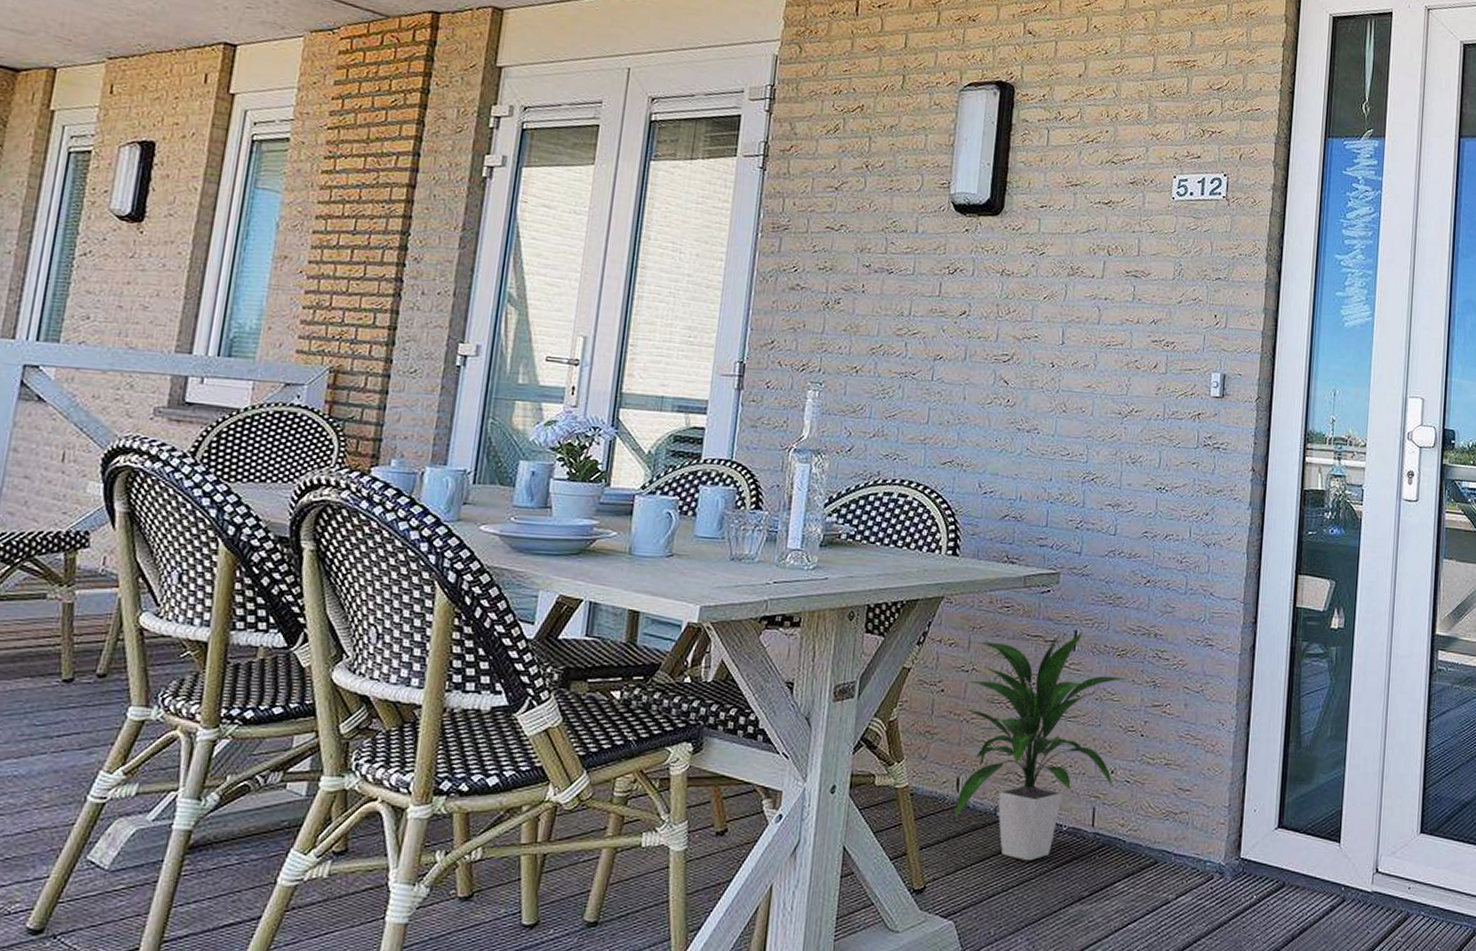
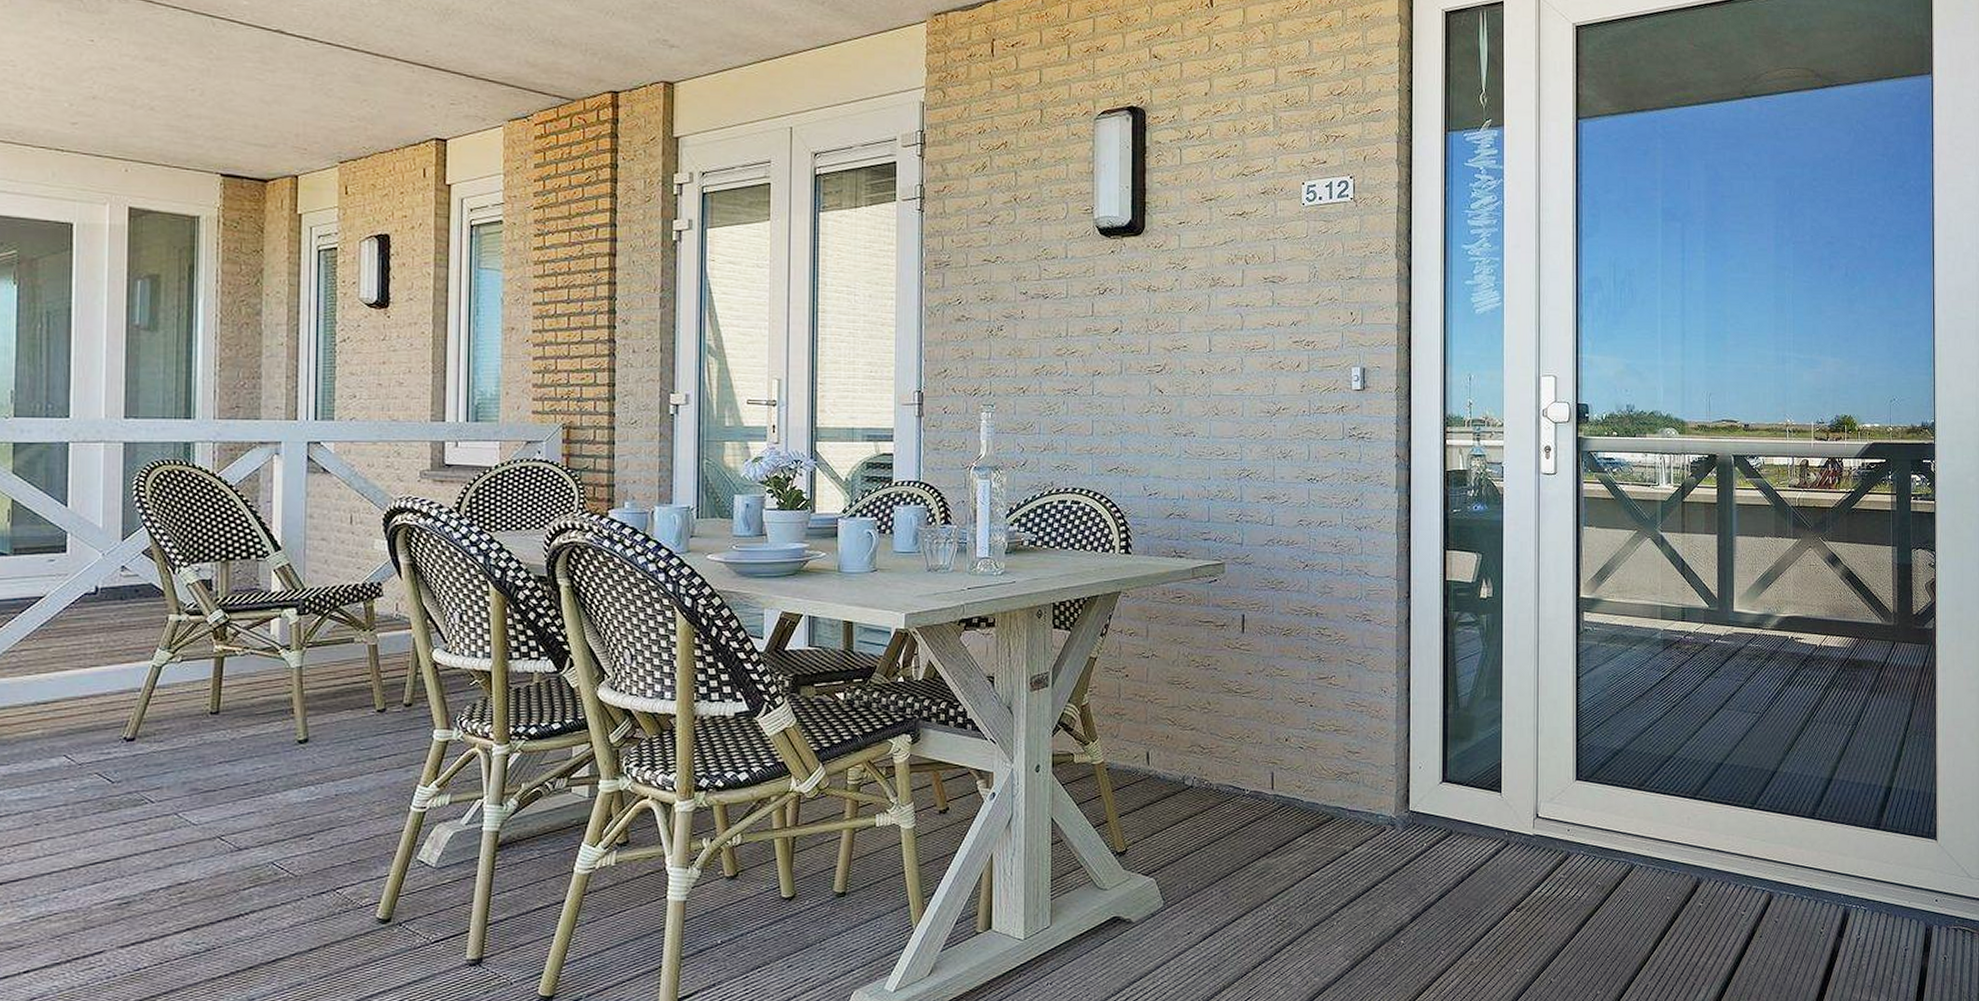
indoor plant: present [953,630,1128,861] -> none [1147,614,1294,823]

